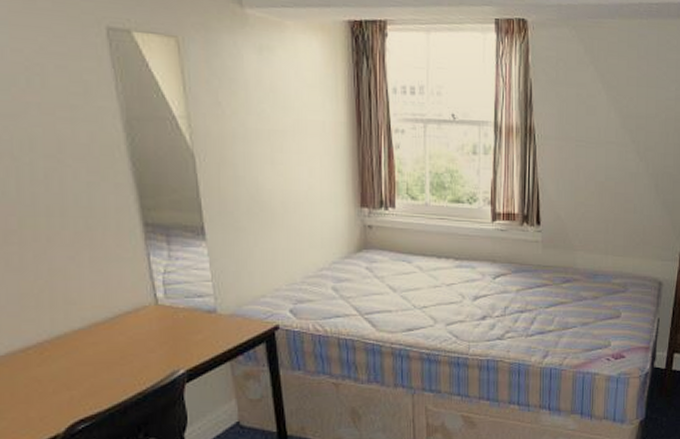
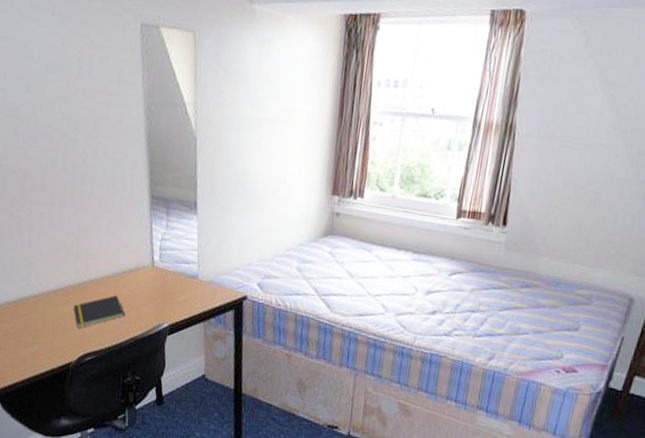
notepad: none [53,343,127,391] -> present [73,294,125,328]

